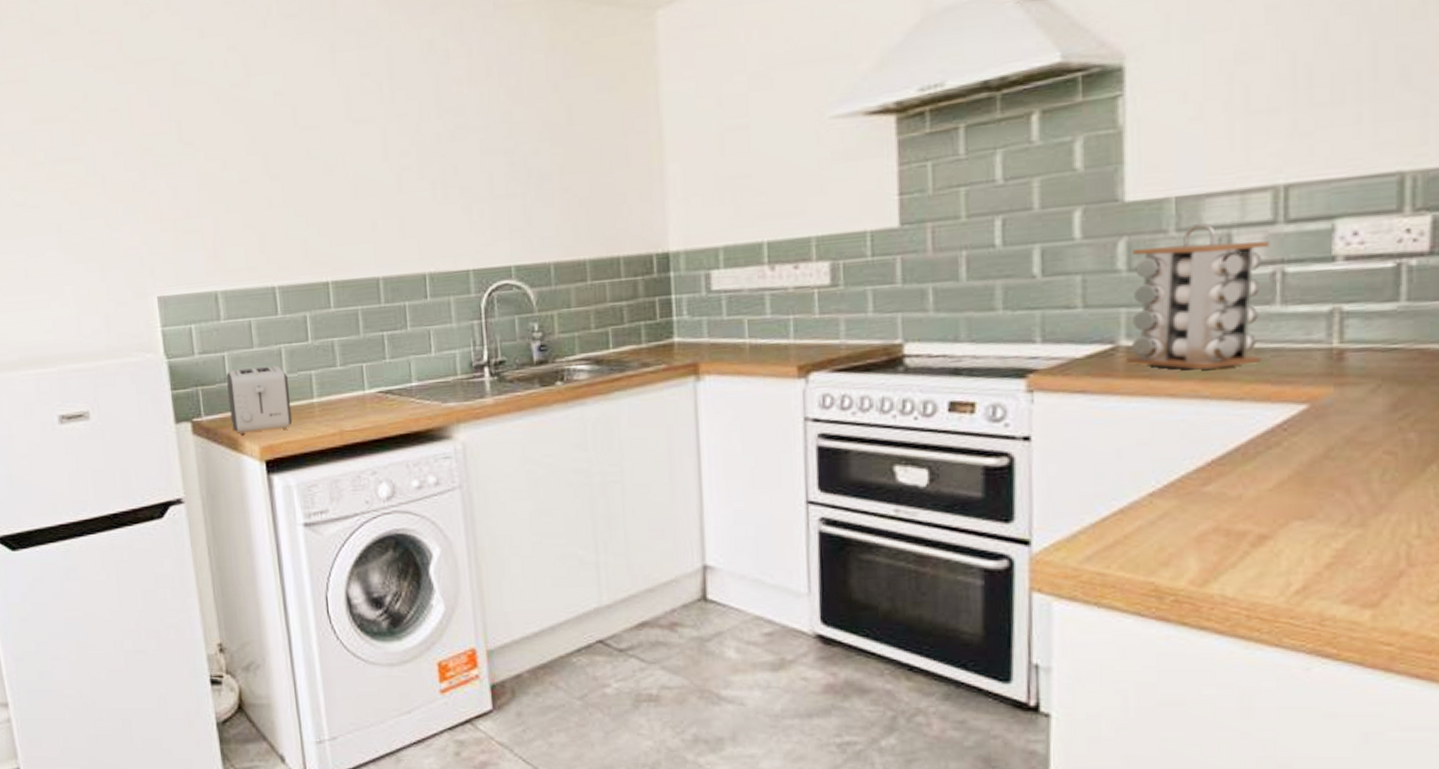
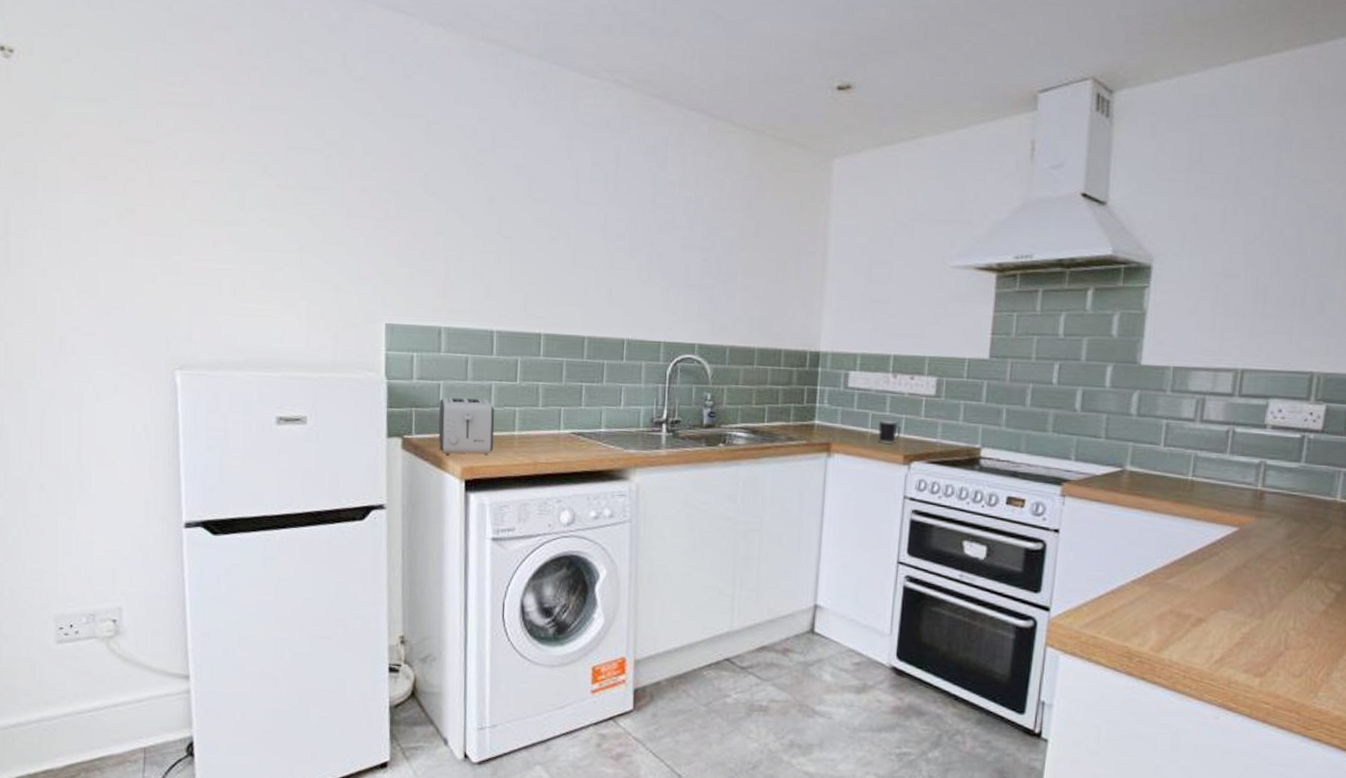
mug: none [758,325,790,355] -> present [878,420,901,444]
spice rack: present [1127,223,1270,370] -> none [1129,388,1228,495]

